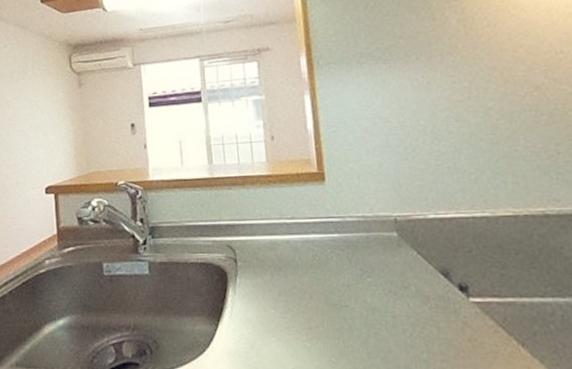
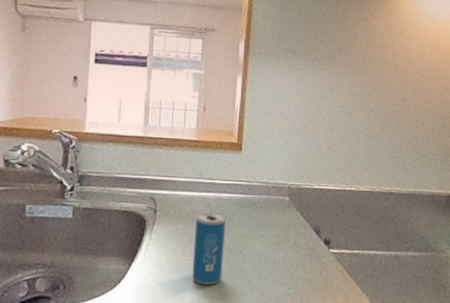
beverage can: none [283,259,328,348] -> present [192,213,226,285]

